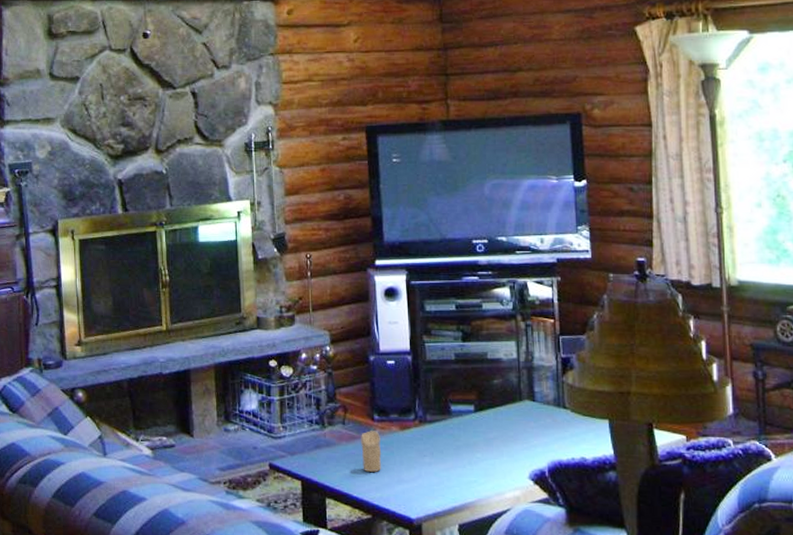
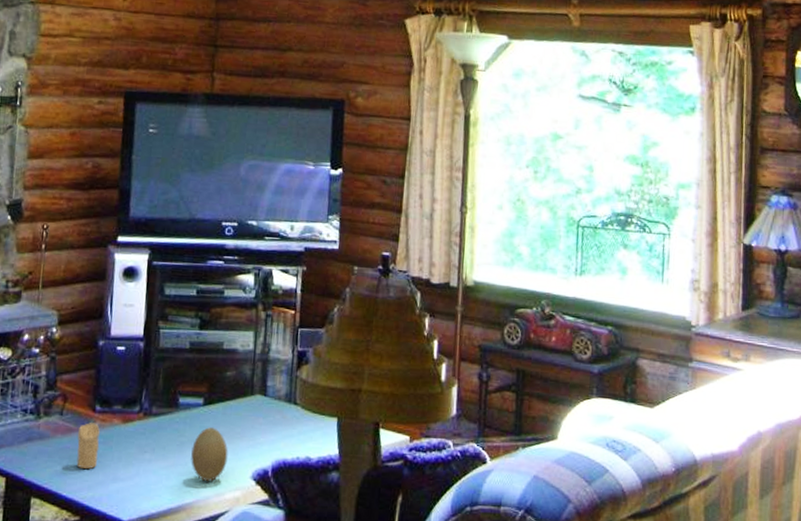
decorative egg: none [468,432,504,483] -> present [191,427,228,482]

